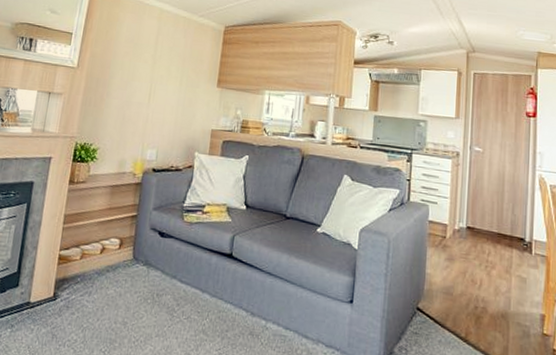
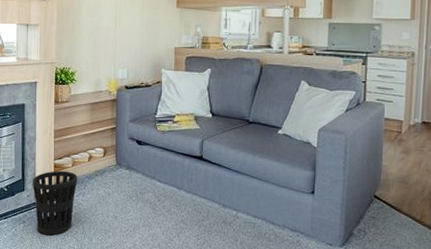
wastebasket: none [27,263,86,345] -> present [33,170,78,236]

